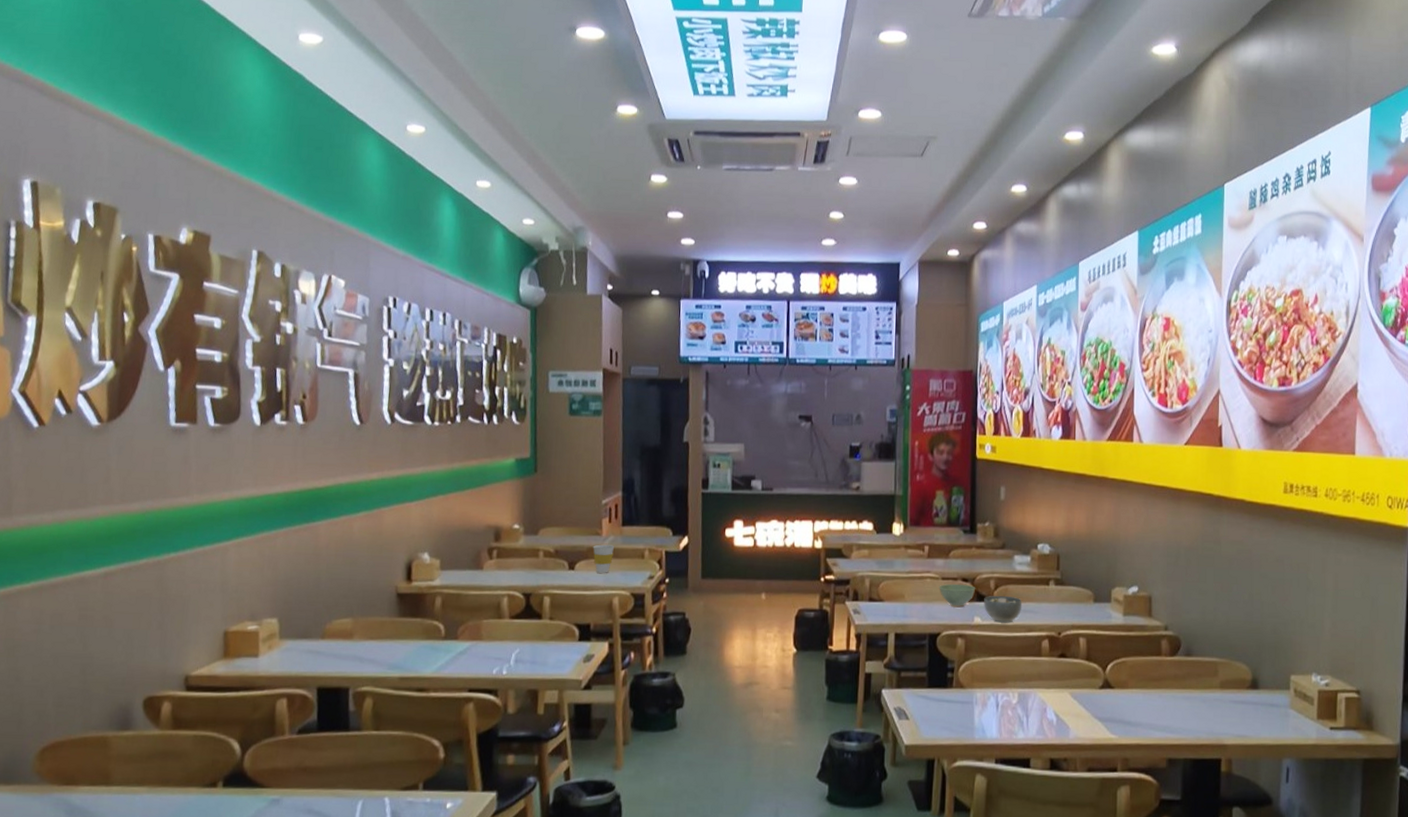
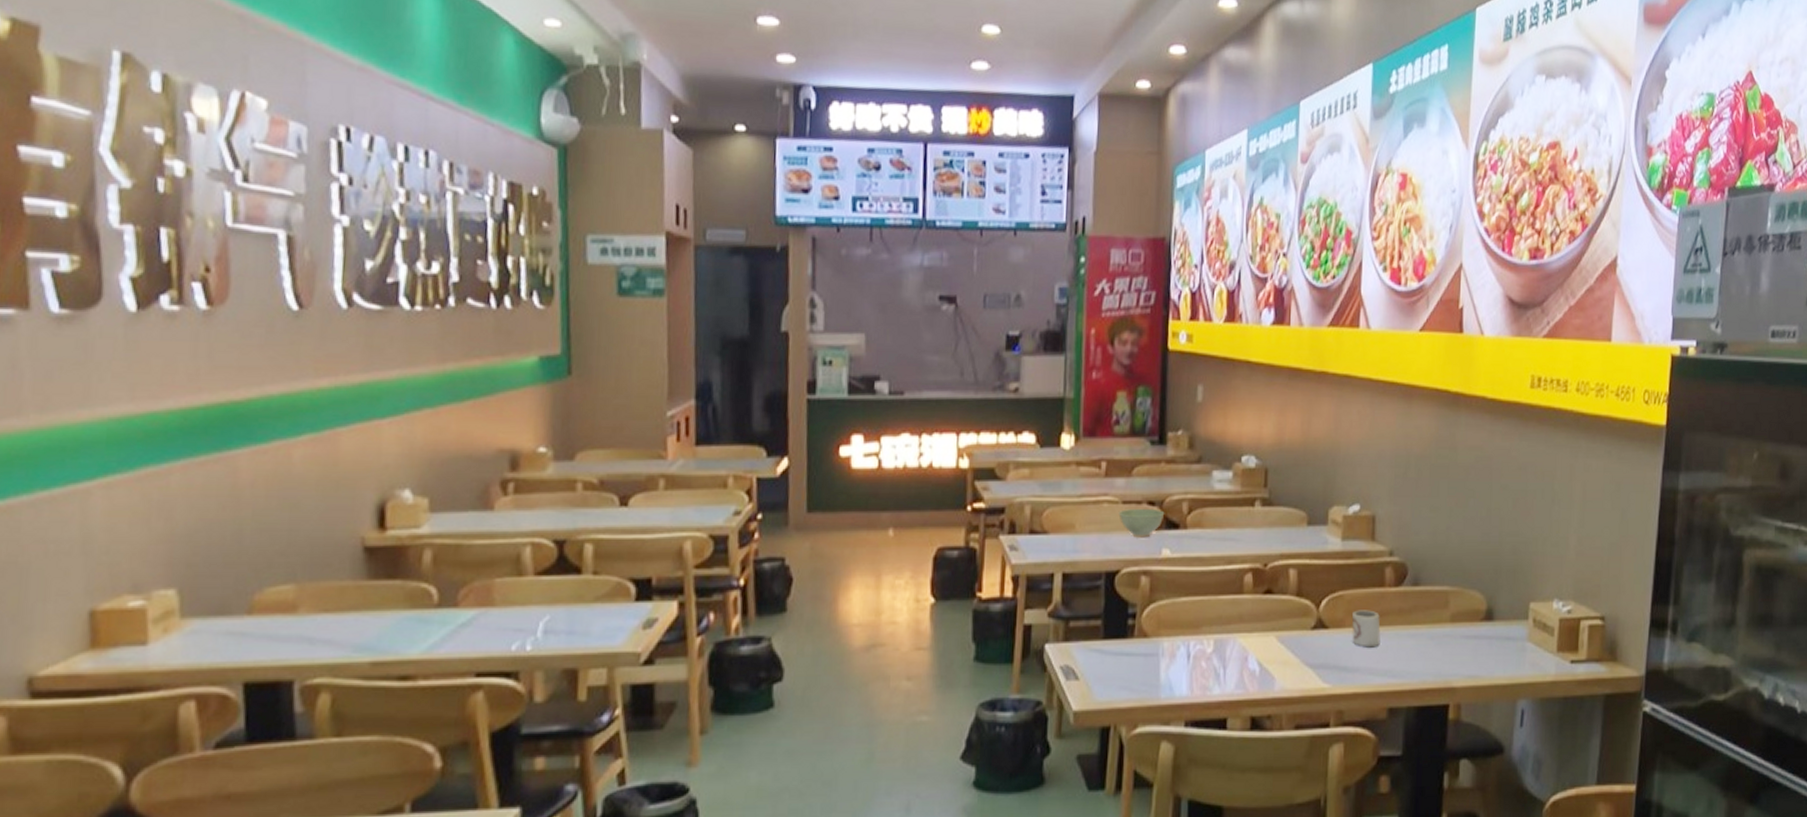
cup: present [593,544,615,574] -> none [654,471,686,511]
soup bowl: present [984,595,1023,623] -> none [1174,521,1222,555]
cup: none [1133,674,1159,707] -> present [1351,610,1381,648]

